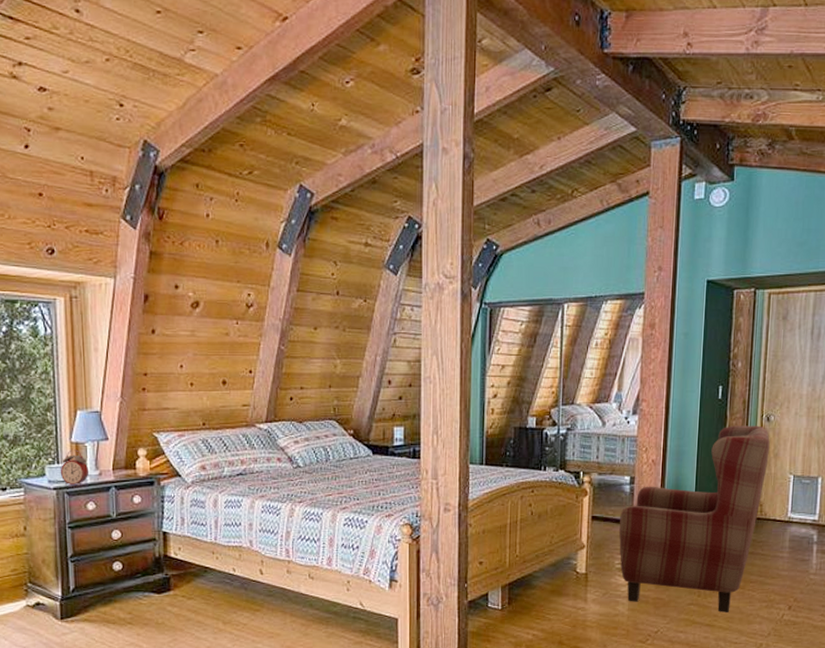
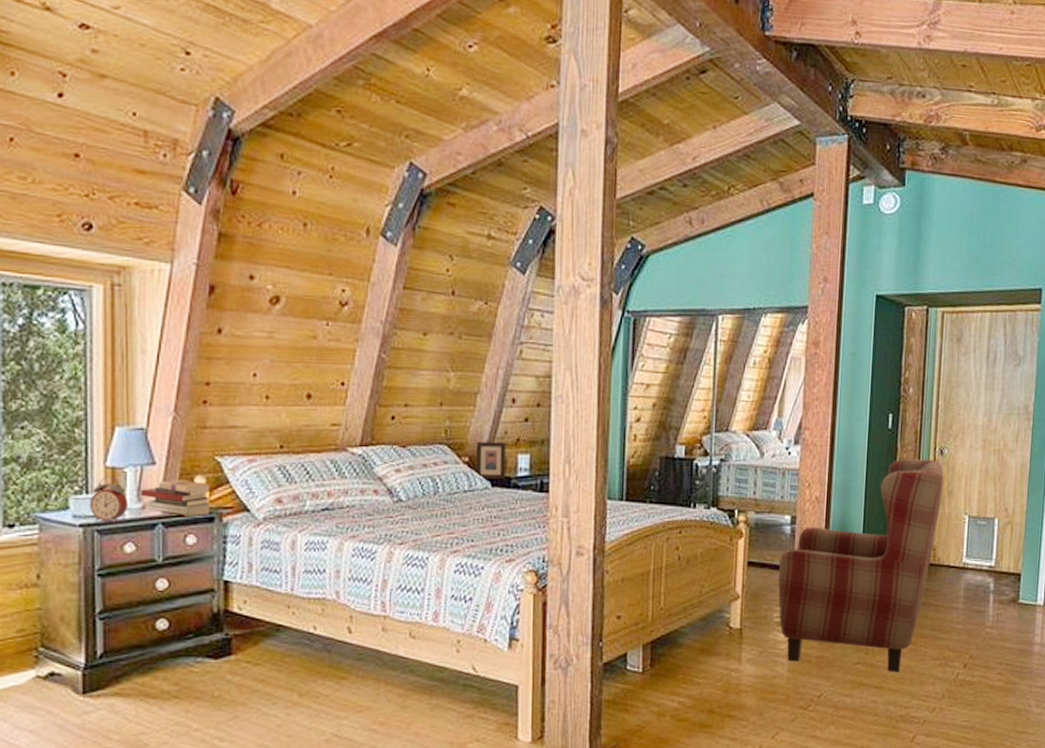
books: none [98,452,151,482] -> present [141,480,211,517]
picture frame: none [360,417,384,449] -> present [476,441,506,480]

